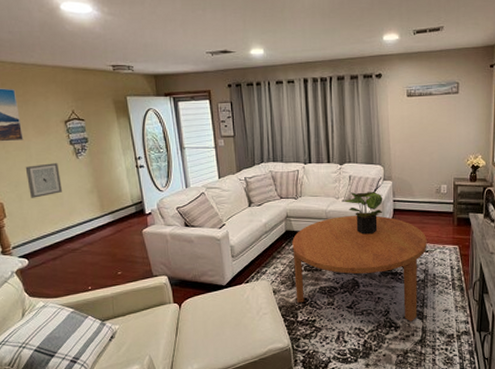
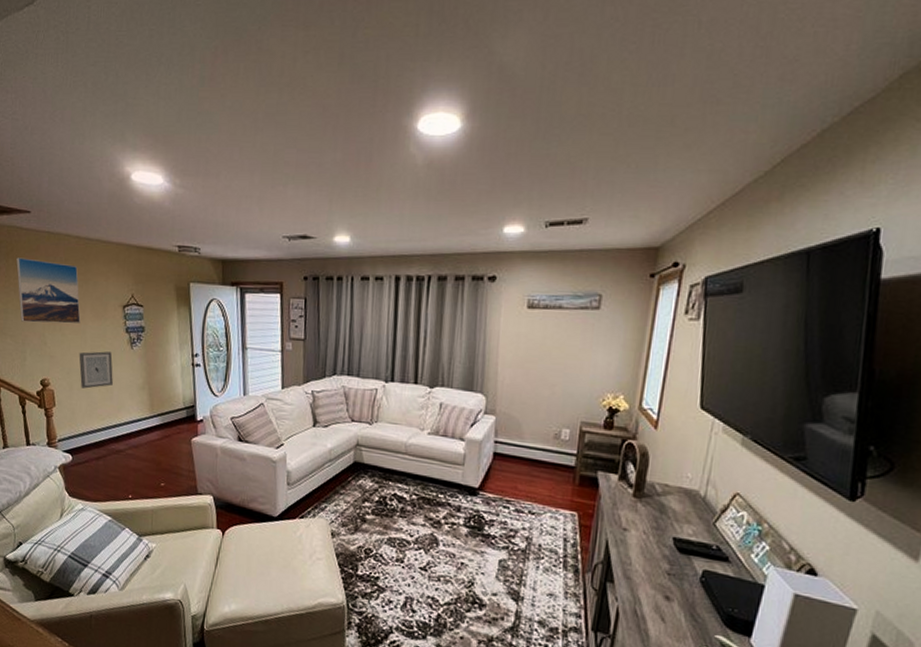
coffee table: present [292,215,427,321] -> none [358,452,535,601]
potted plant: present [344,190,383,235] -> none [430,422,482,481]

